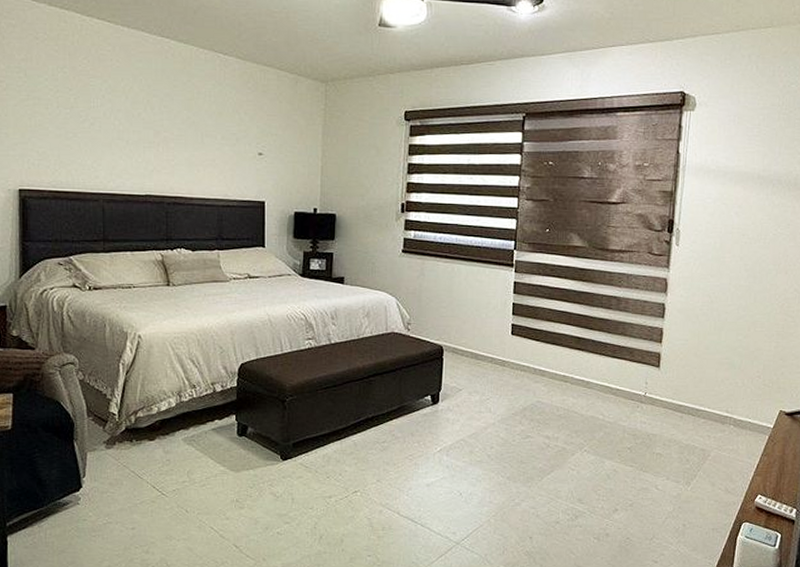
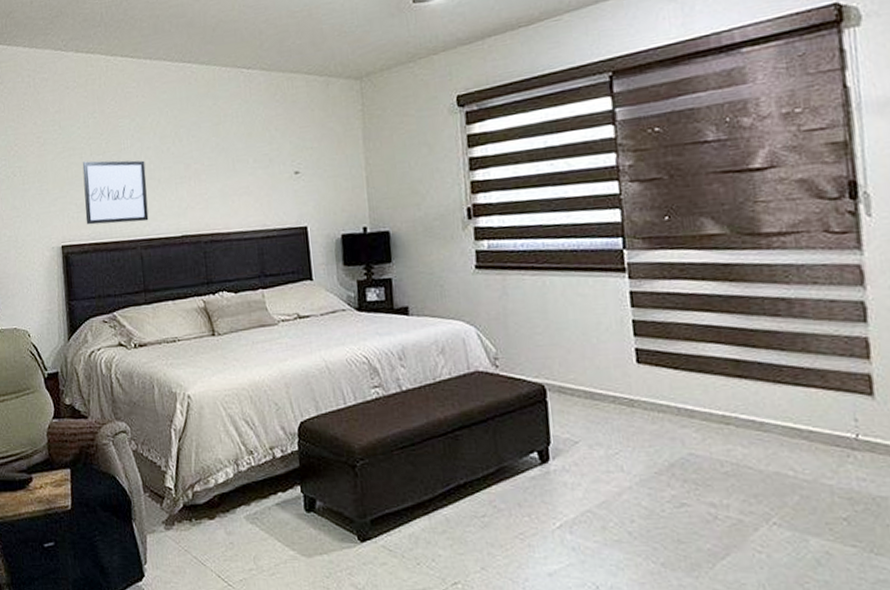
wall art: none [47,113,114,177] -> present [82,160,149,225]

